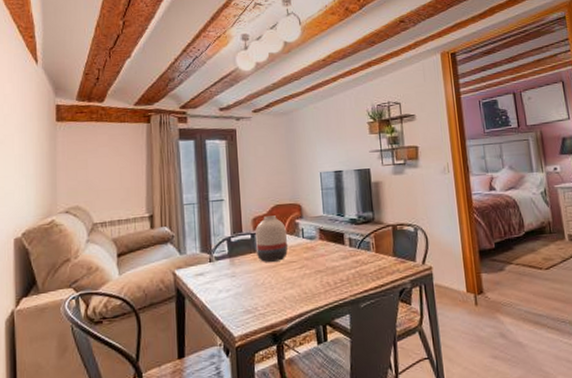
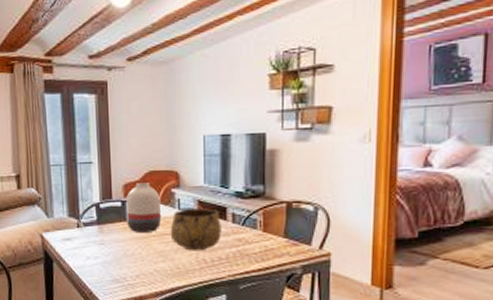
decorative bowl: none [296,235,342,276] -> present [170,209,222,251]

